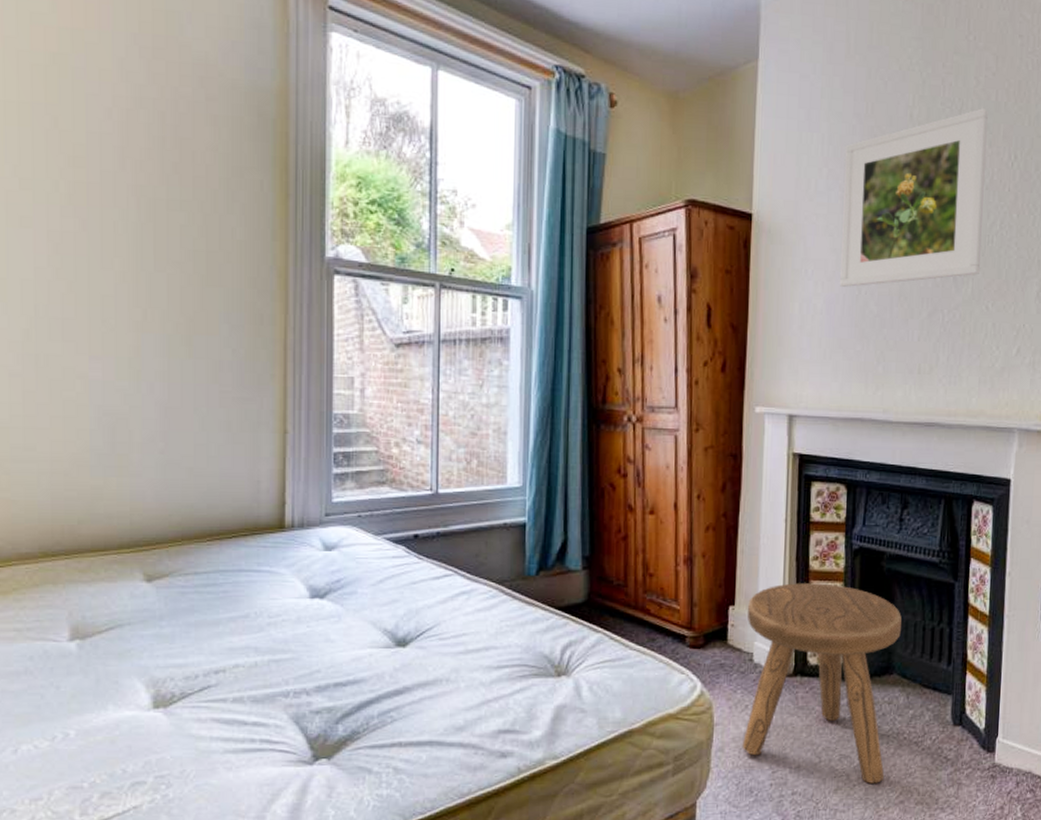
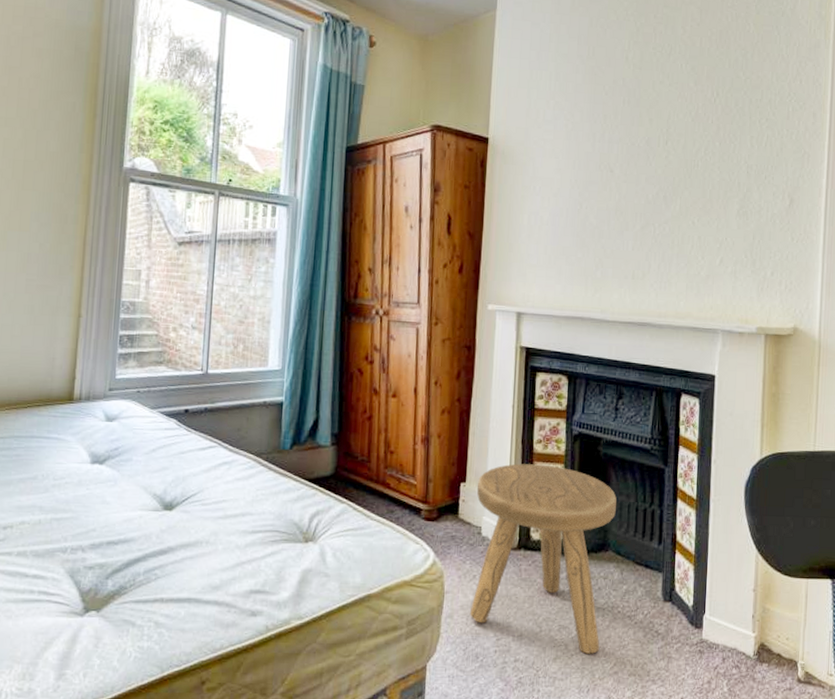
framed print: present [840,108,988,287] -> none [564,53,693,202]

